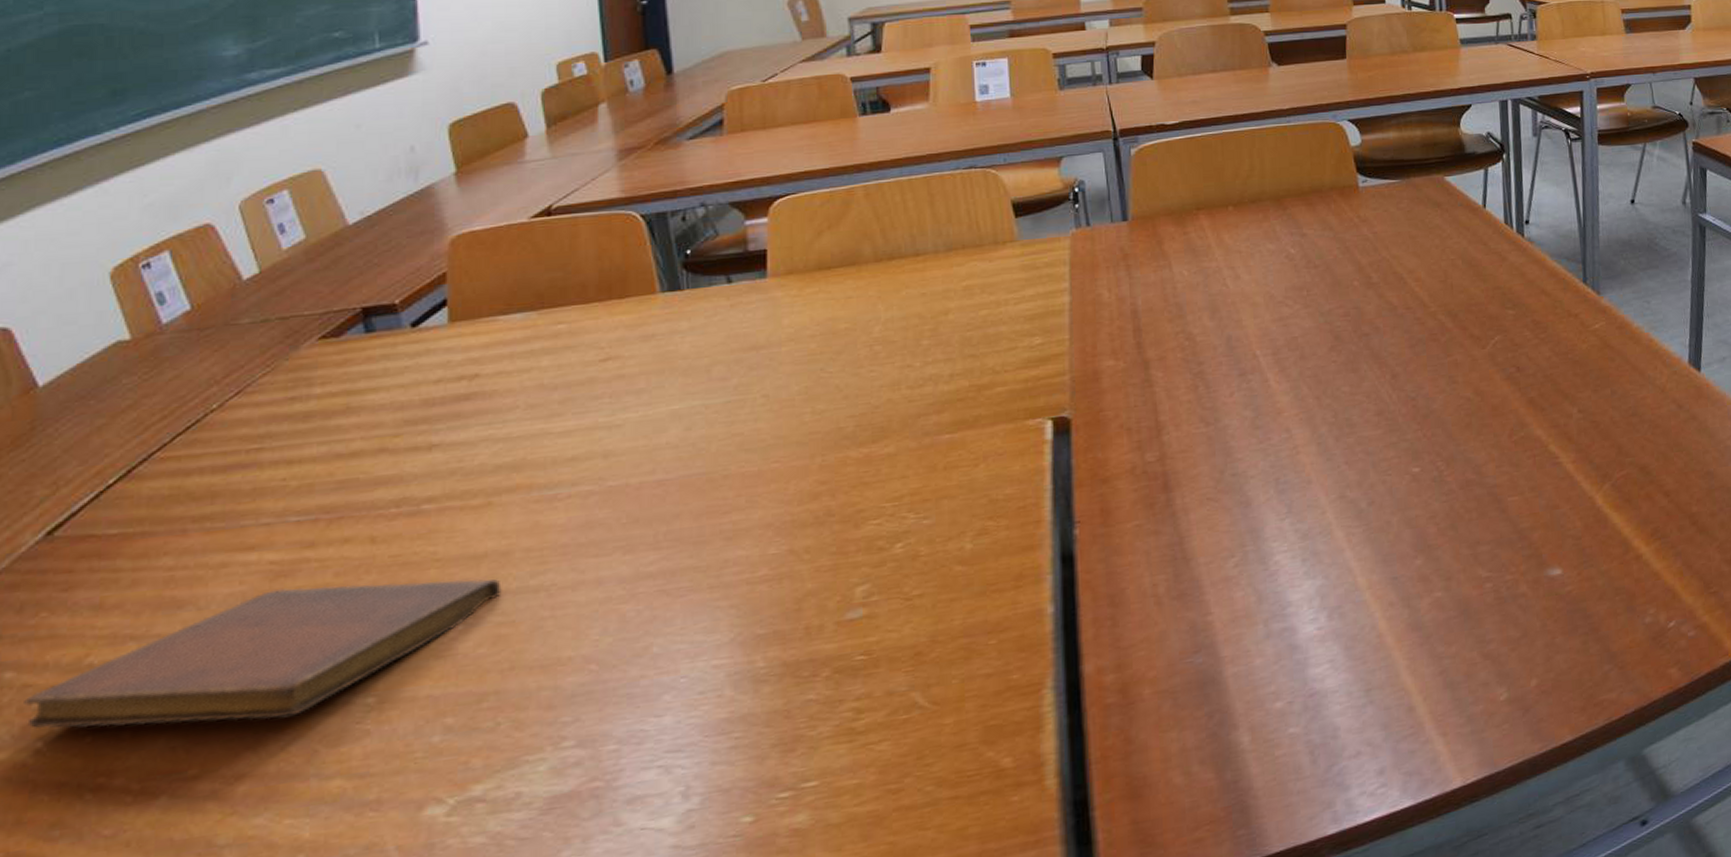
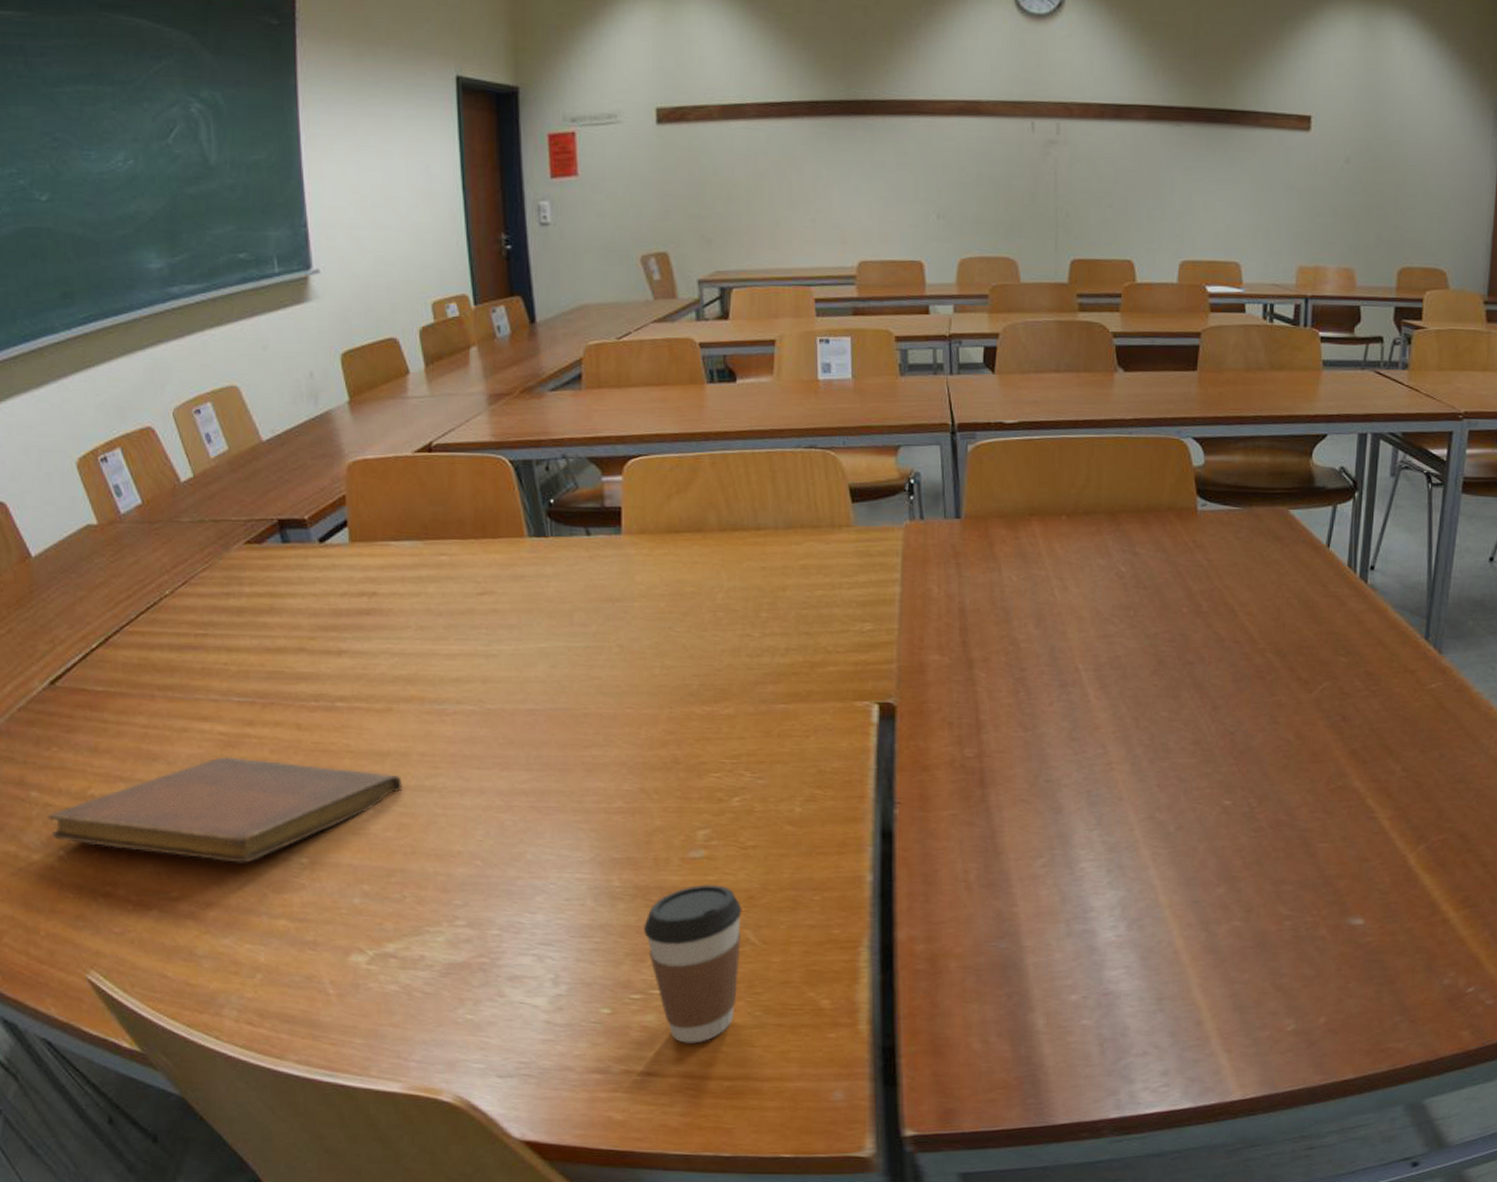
coffee cup: none [792,645,908,841] -> present [643,884,742,1043]

